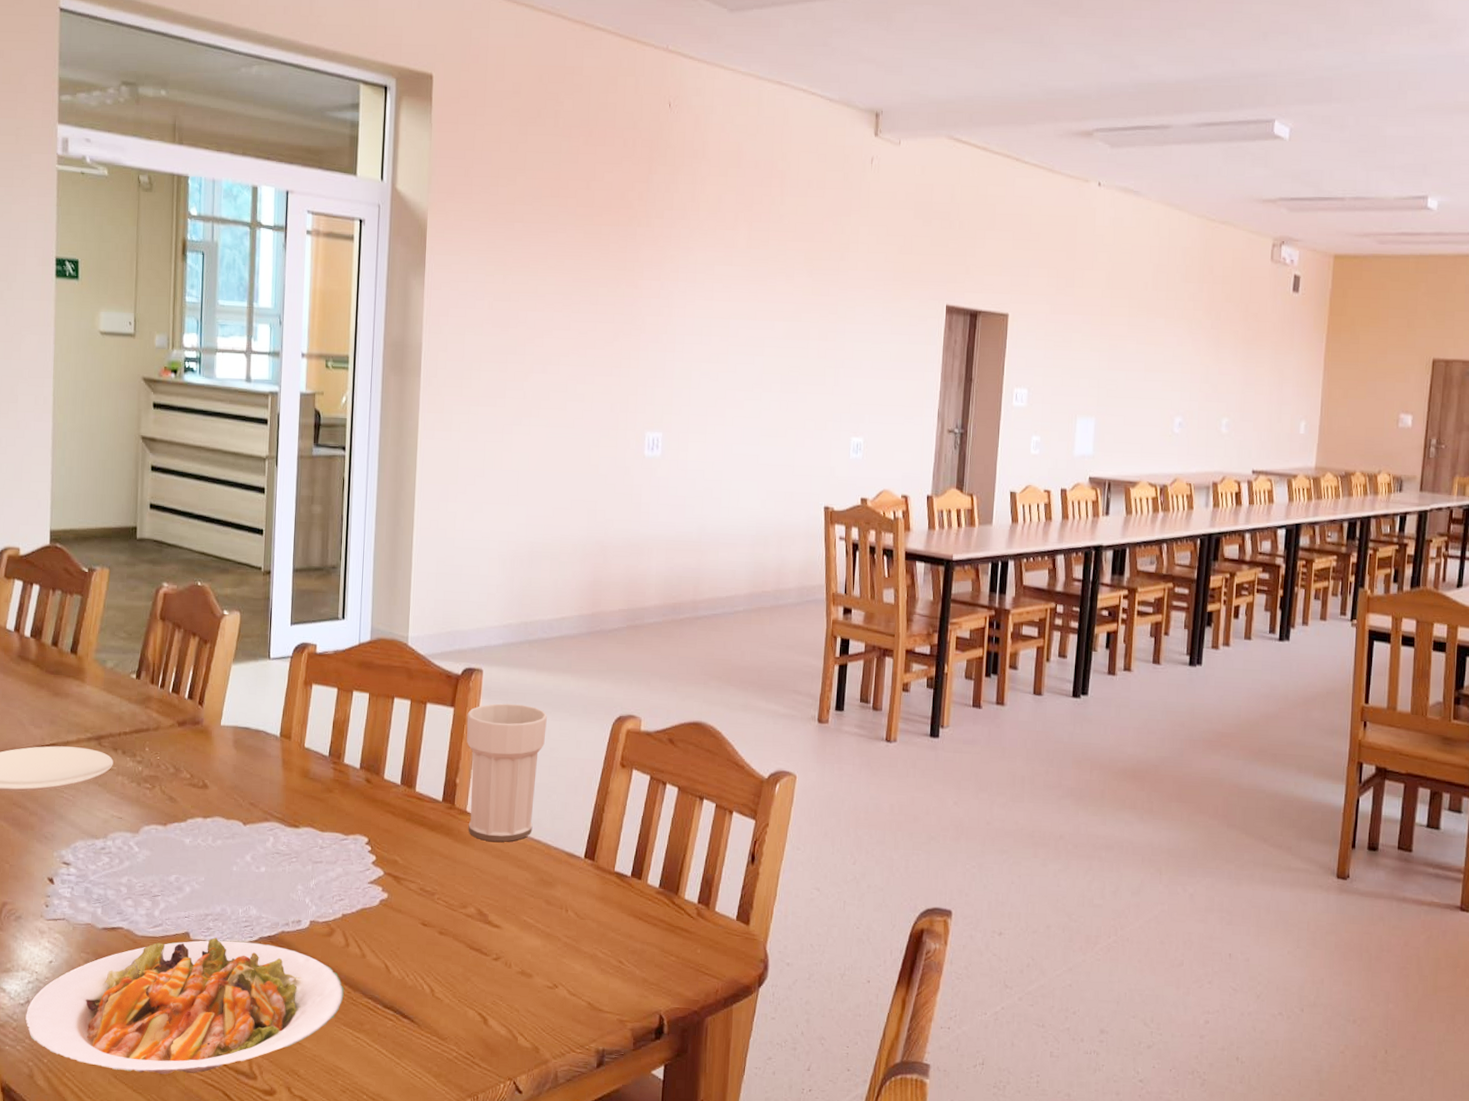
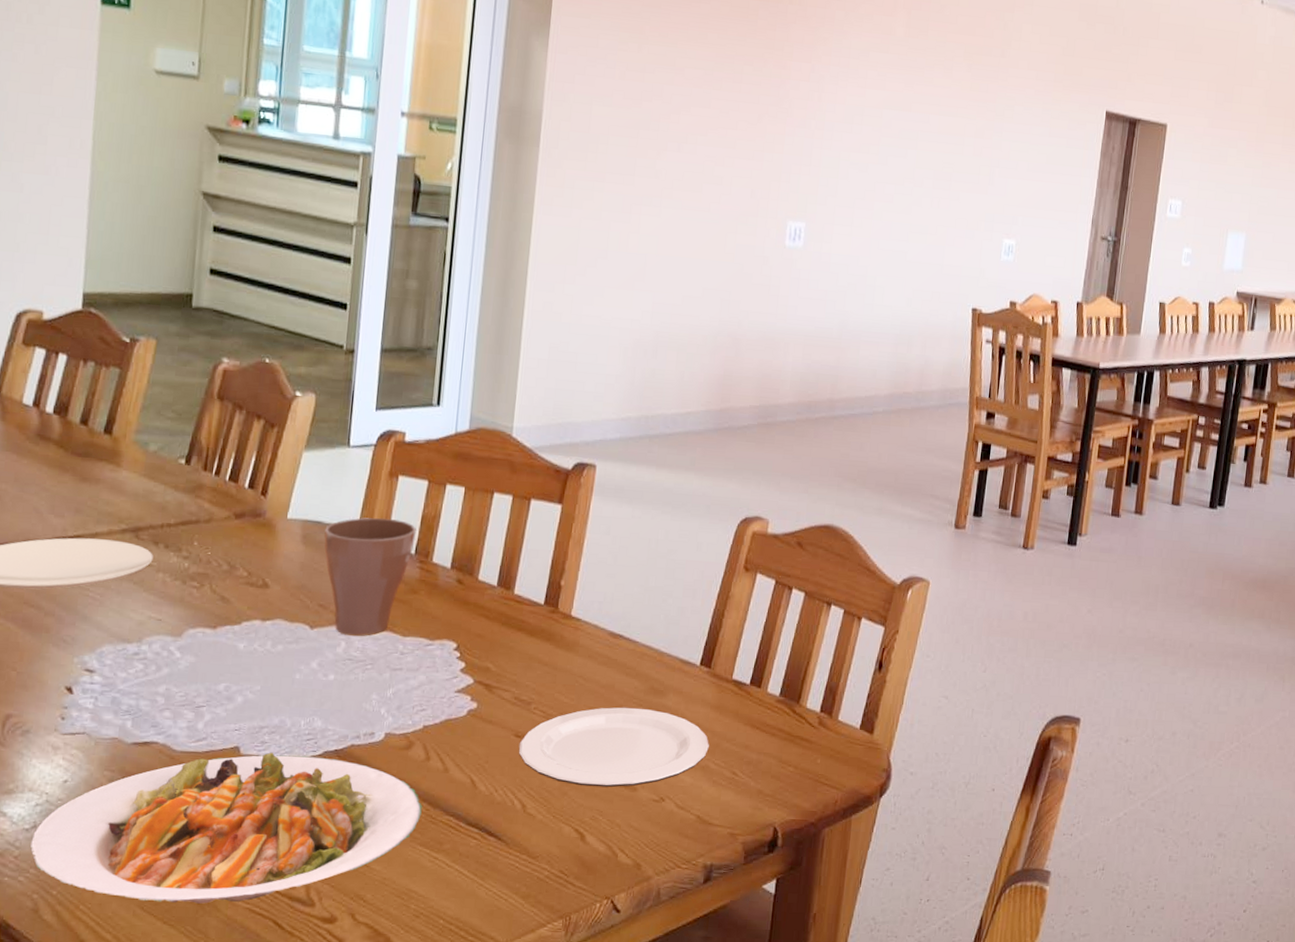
cup: none [252,723,329,832] -> present [324,517,416,636]
plate: none [425,897,596,974] -> present [519,707,709,788]
cup: present [466,703,547,842] -> none [572,501,666,648]

